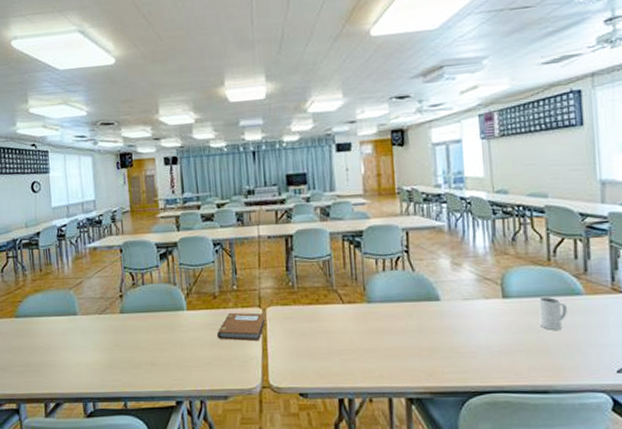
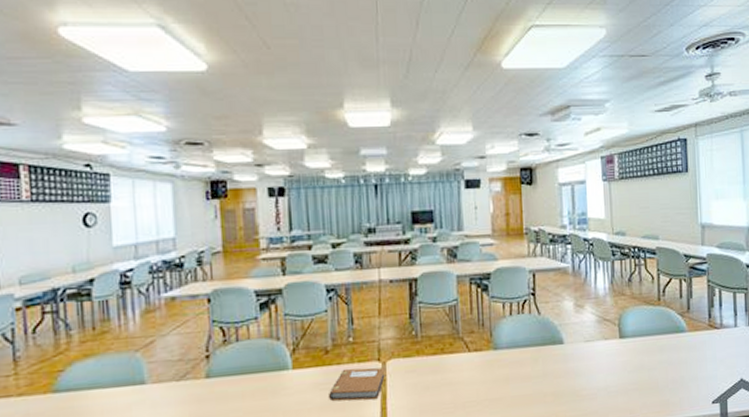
mug: present [538,296,568,330] -> none [650,335,674,367]

